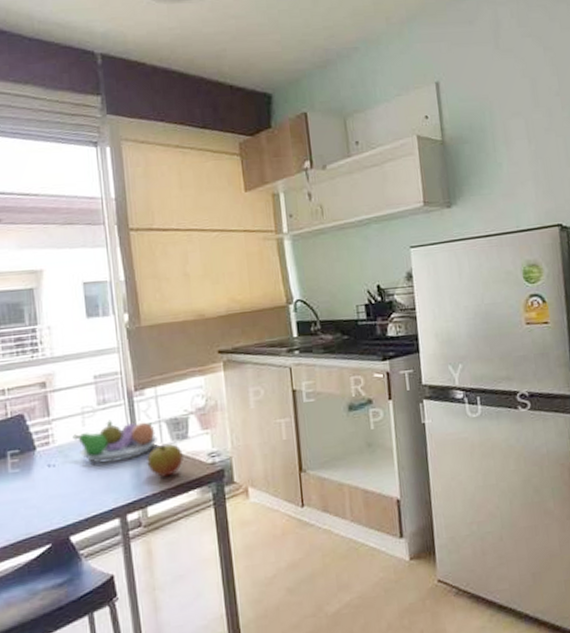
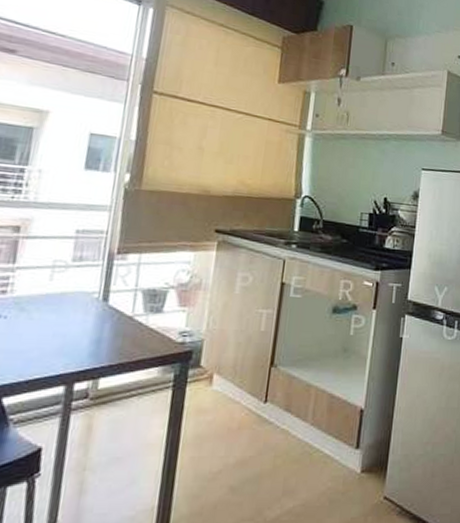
fruit bowl: present [73,420,158,464] -> none [35,279,130,326]
apple: present [147,444,183,477] -> none [111,314,153,349]

